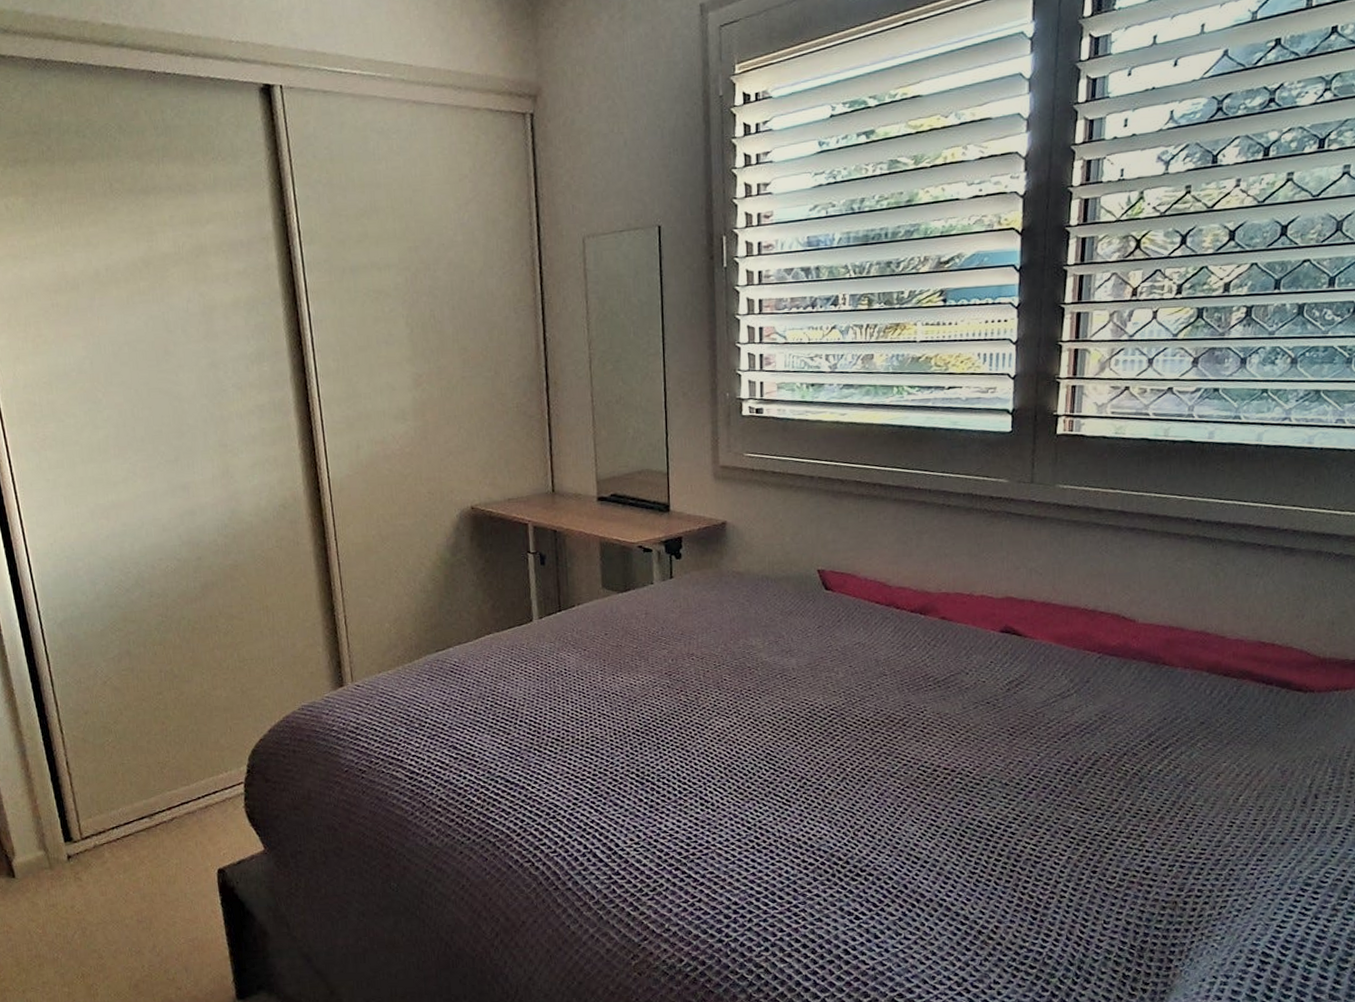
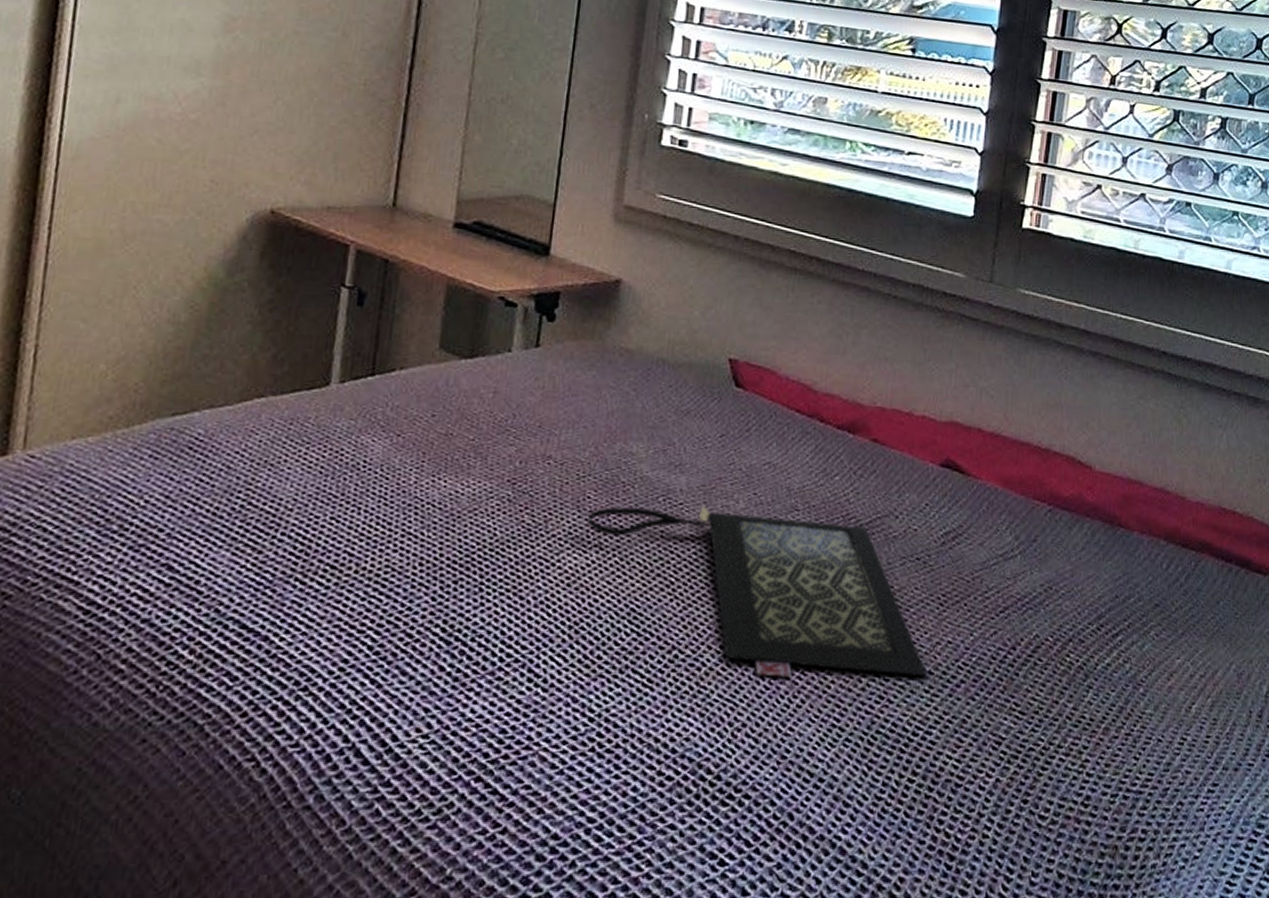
clutch bag: none [727,678,1004,794] -> present [588,506,928,677]

